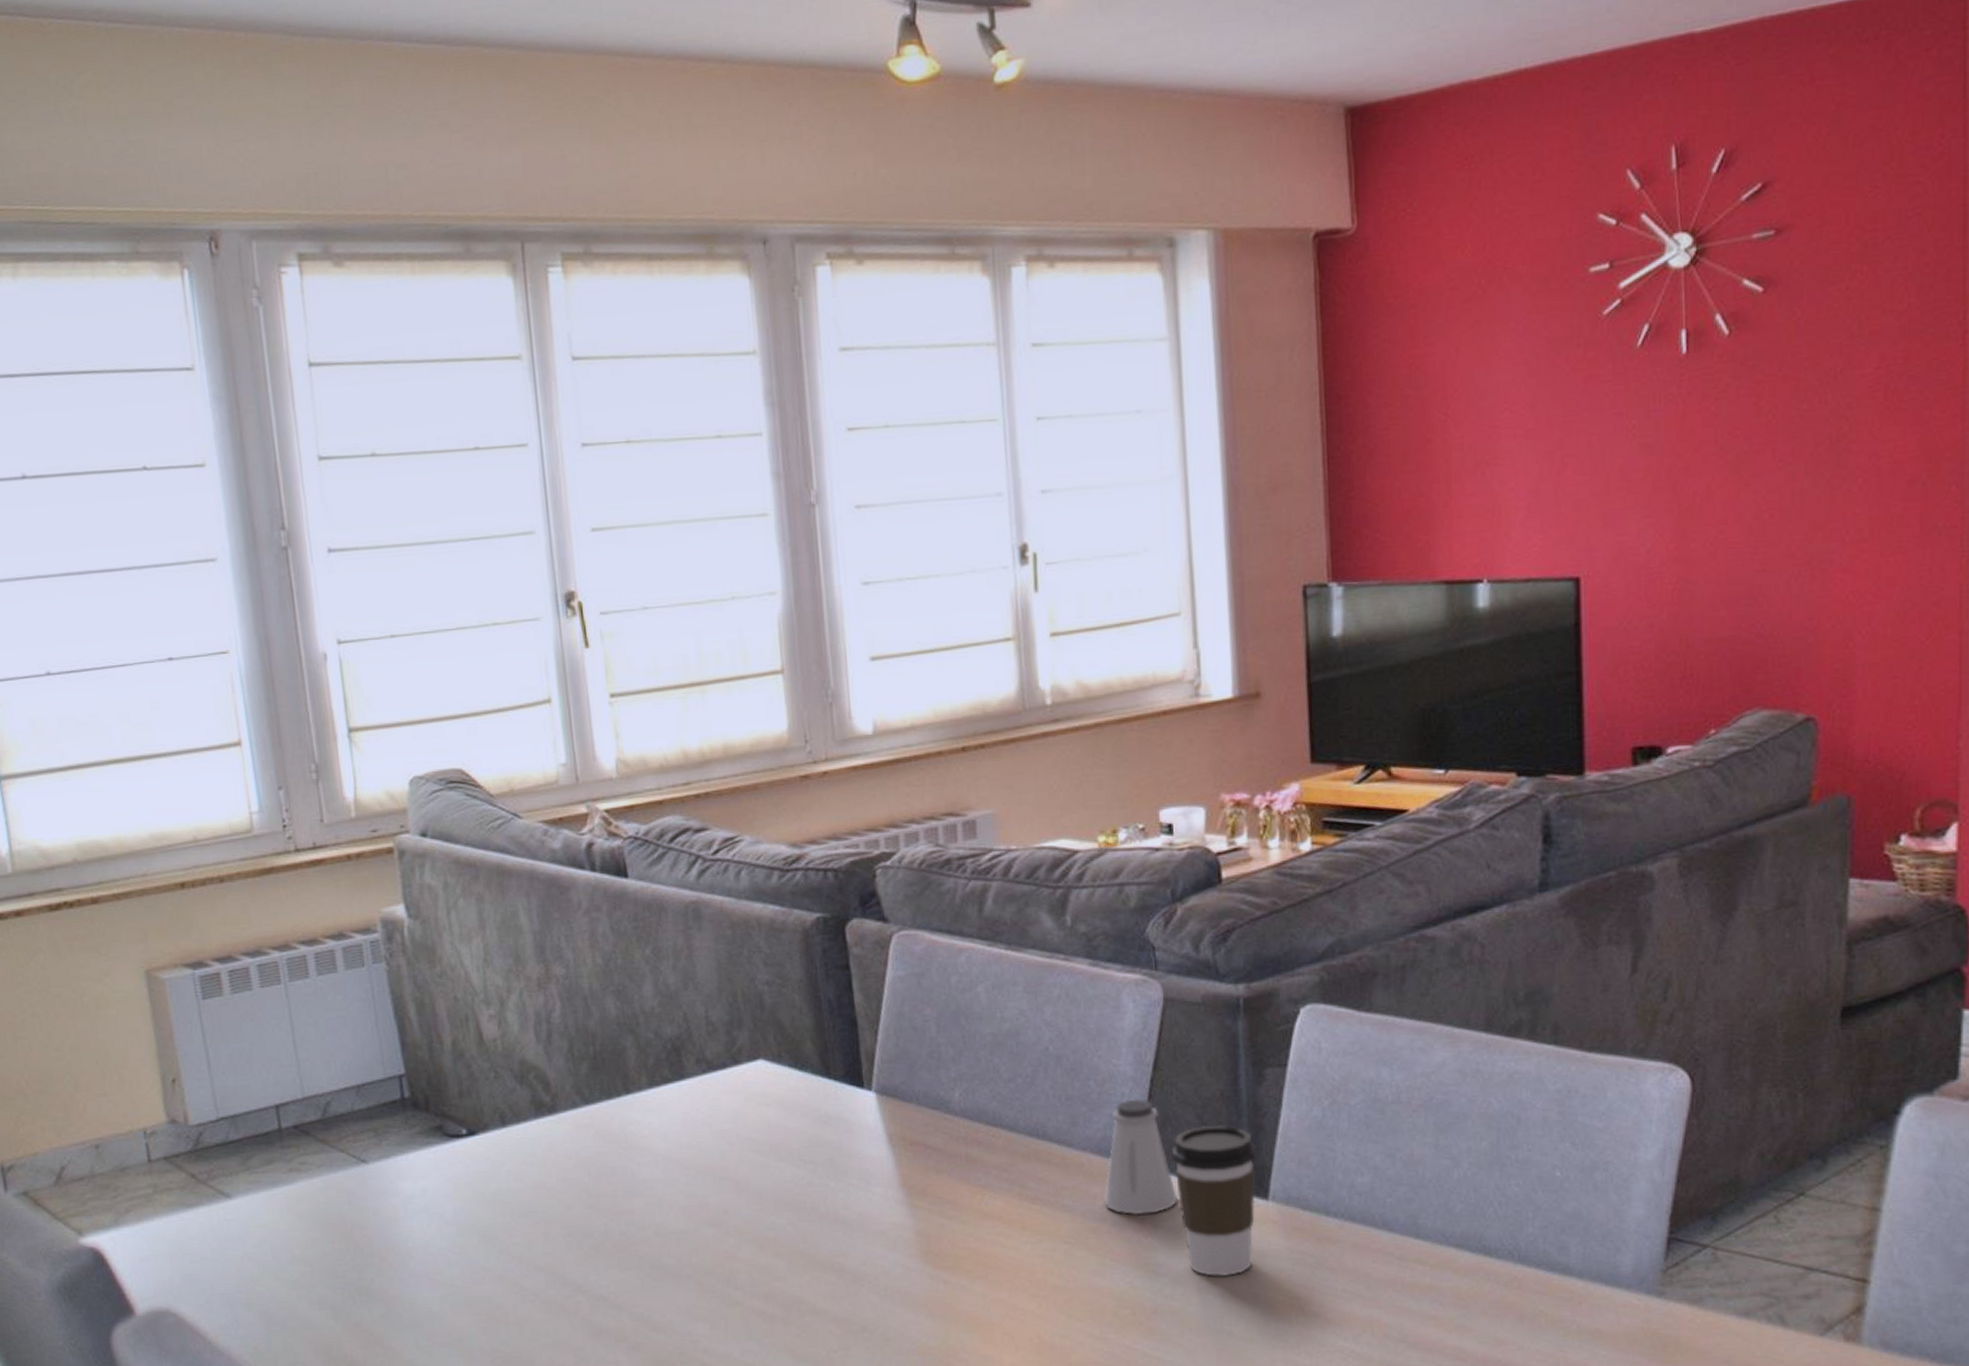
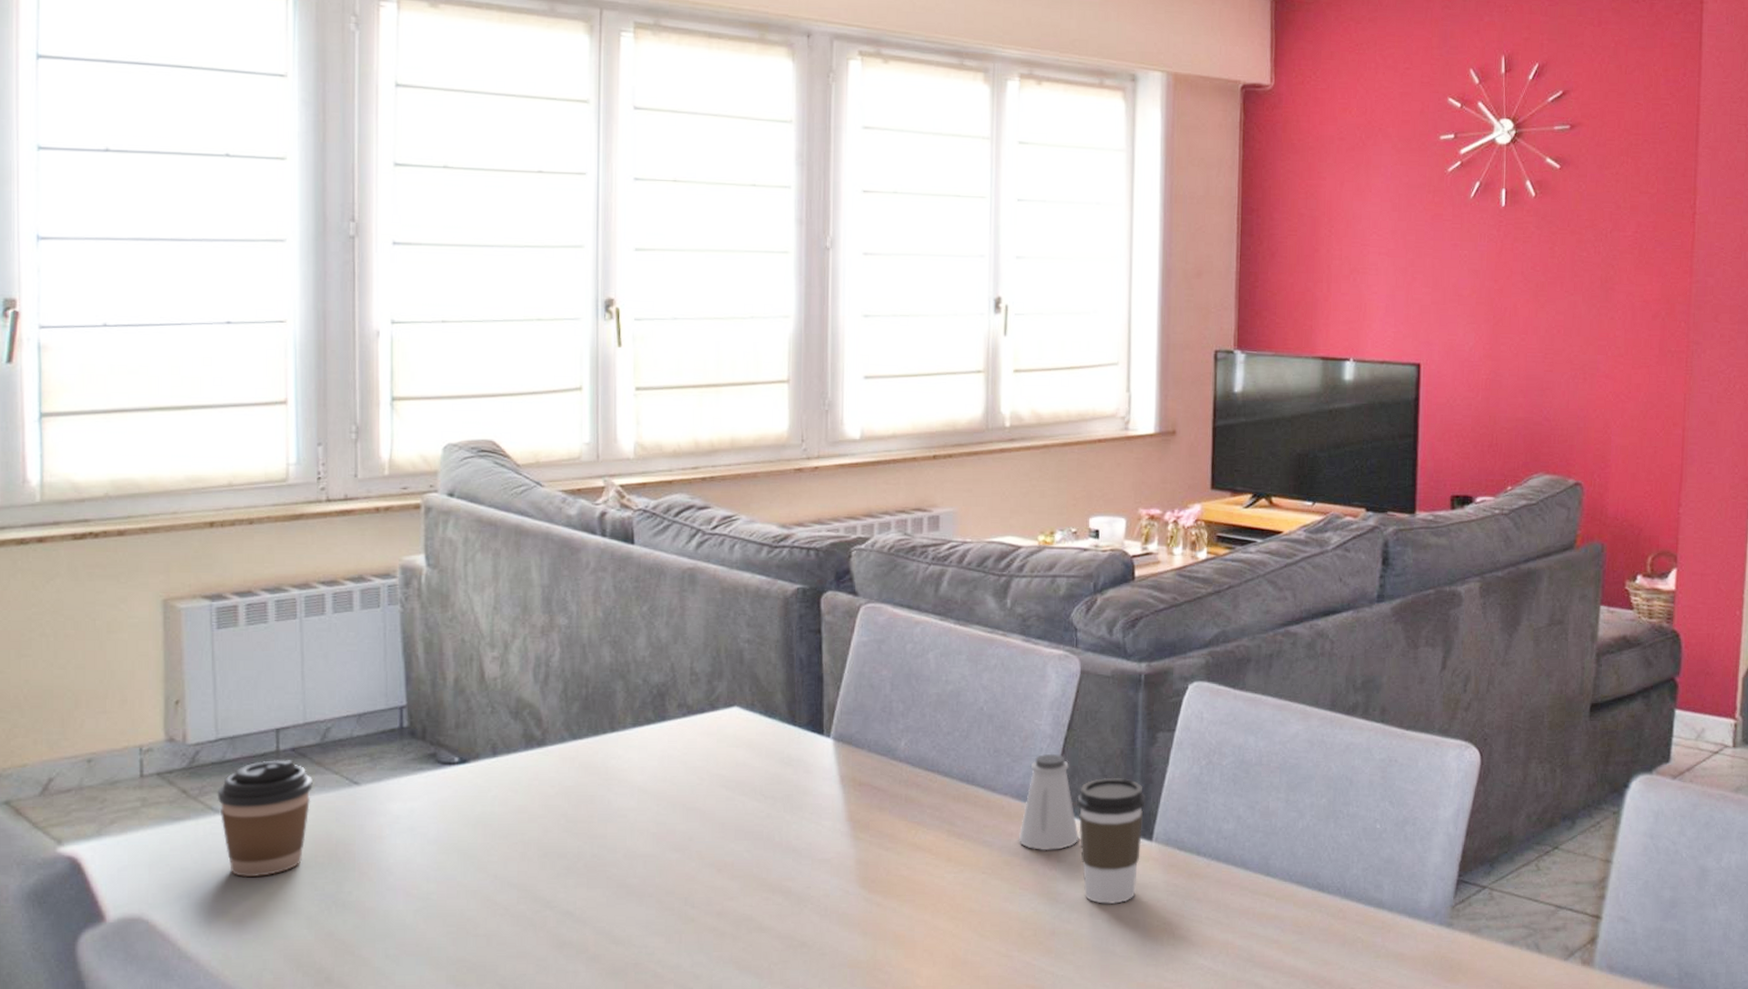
coffee cup: none [225,1138,321,1266] -> present [217,760,313,878]

